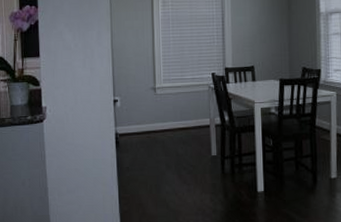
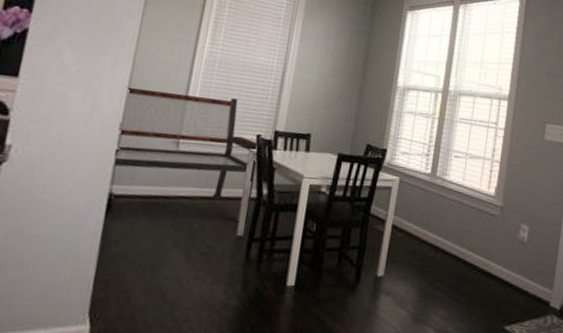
bench: none [110,46,218,145] -> present [115,86,260,223]

